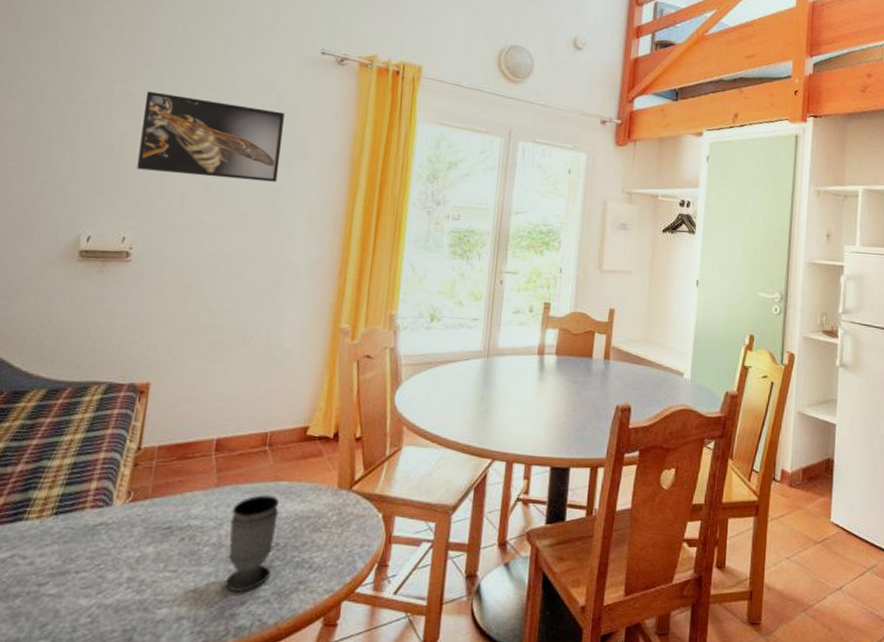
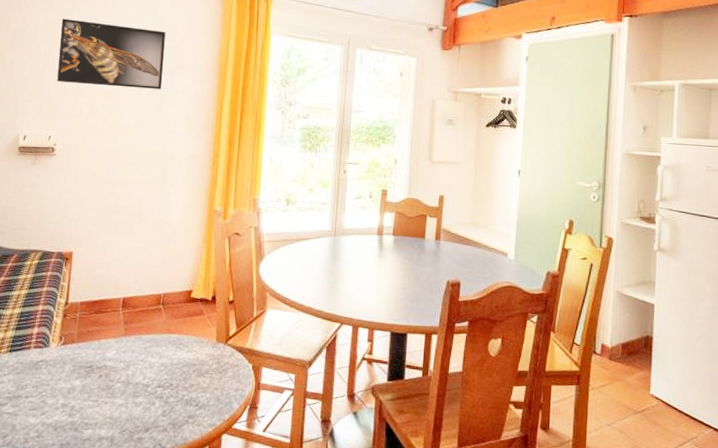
cup: present [224,495,280,591] -> none [132,344,172,421]

